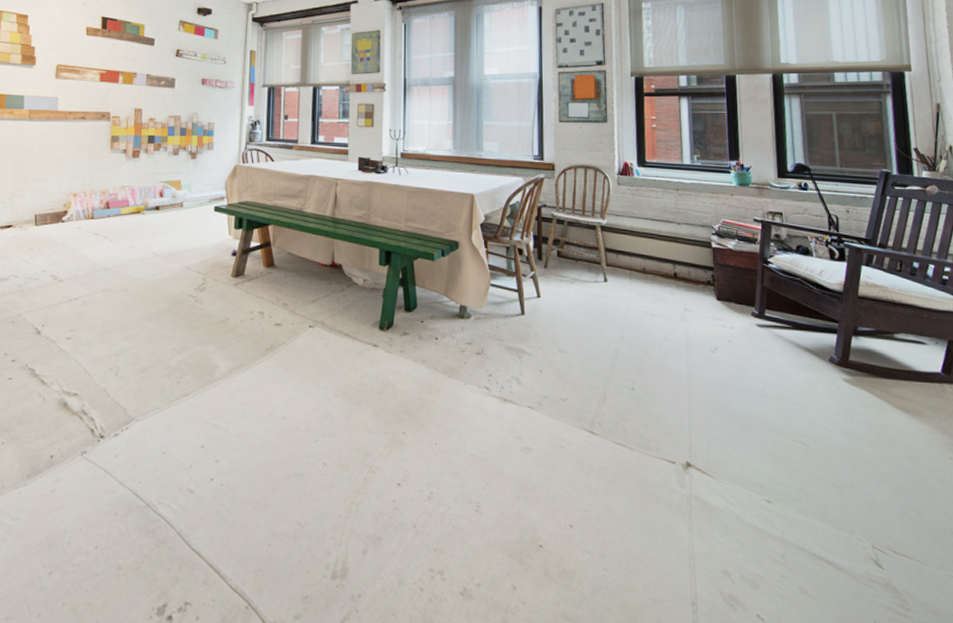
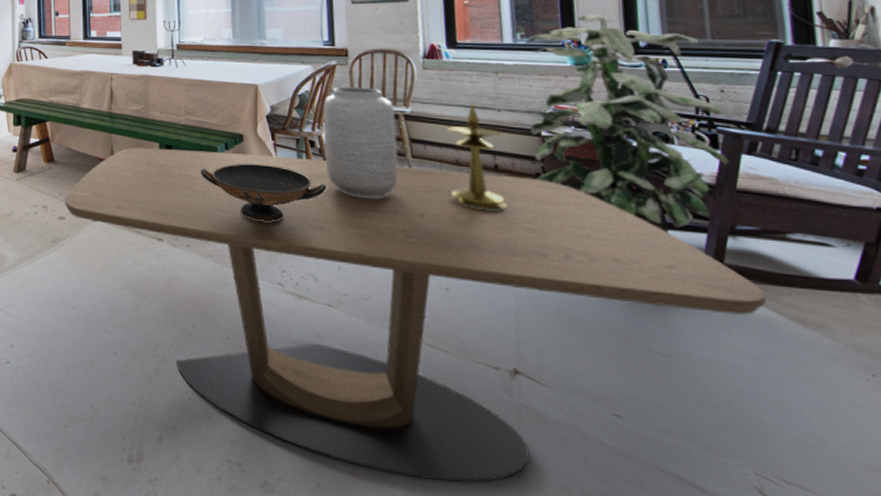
dining table: none [282,252,880,574] -> present [65,147,767,483]
decorative bowl: none [417,270,532,326] -> present [200,164,327,221]
vase: none [531,198,595,305] -> present [323,86,399,199]
candlestick: none [636,217,684,315] -> present [447,103,507,211]
indoor plant: none [702,141,853,335] -> present [527,14,729,234]

